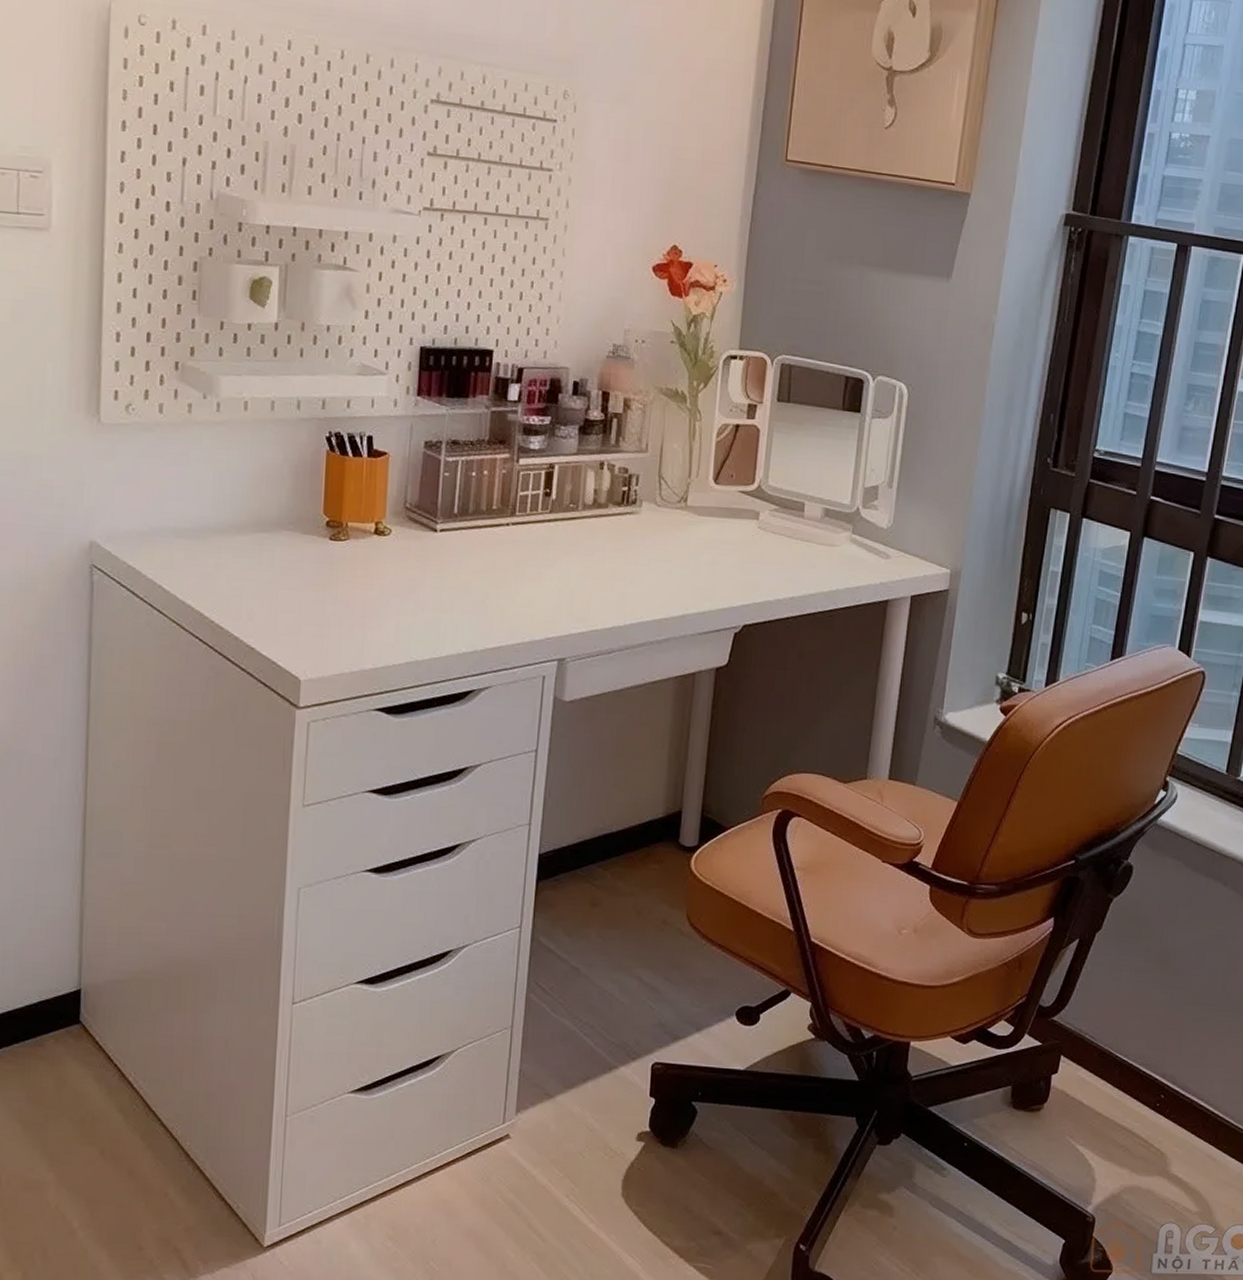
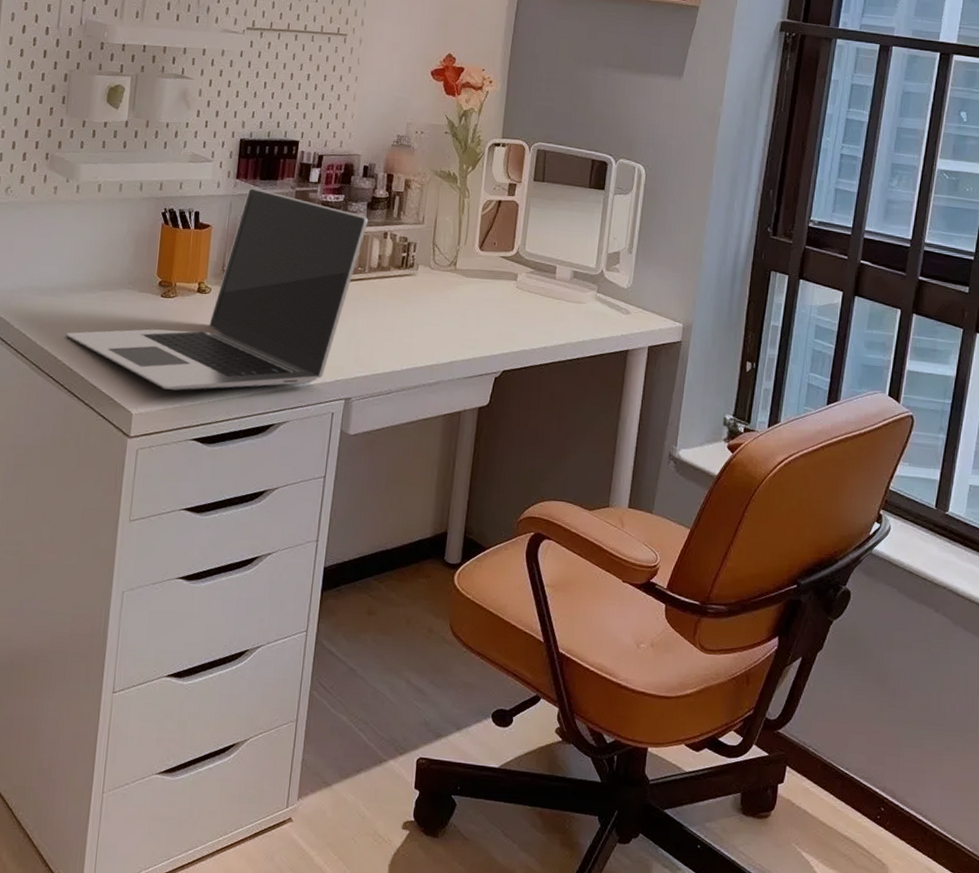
laptop: none [212,406,581,652] -> present [65,187,369,391]

